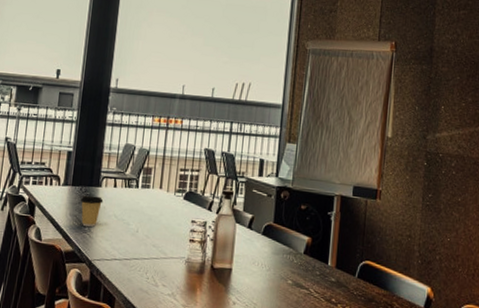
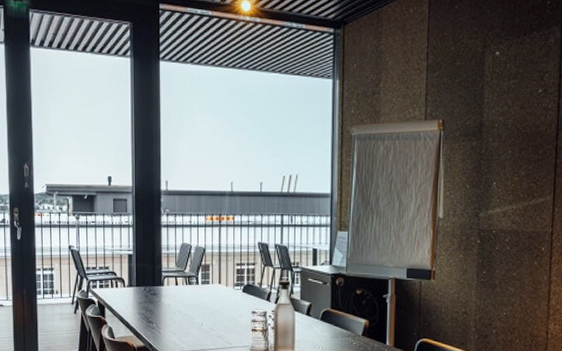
coffee cup: present [80,195,103,228] -> none [145,294,167,324]

